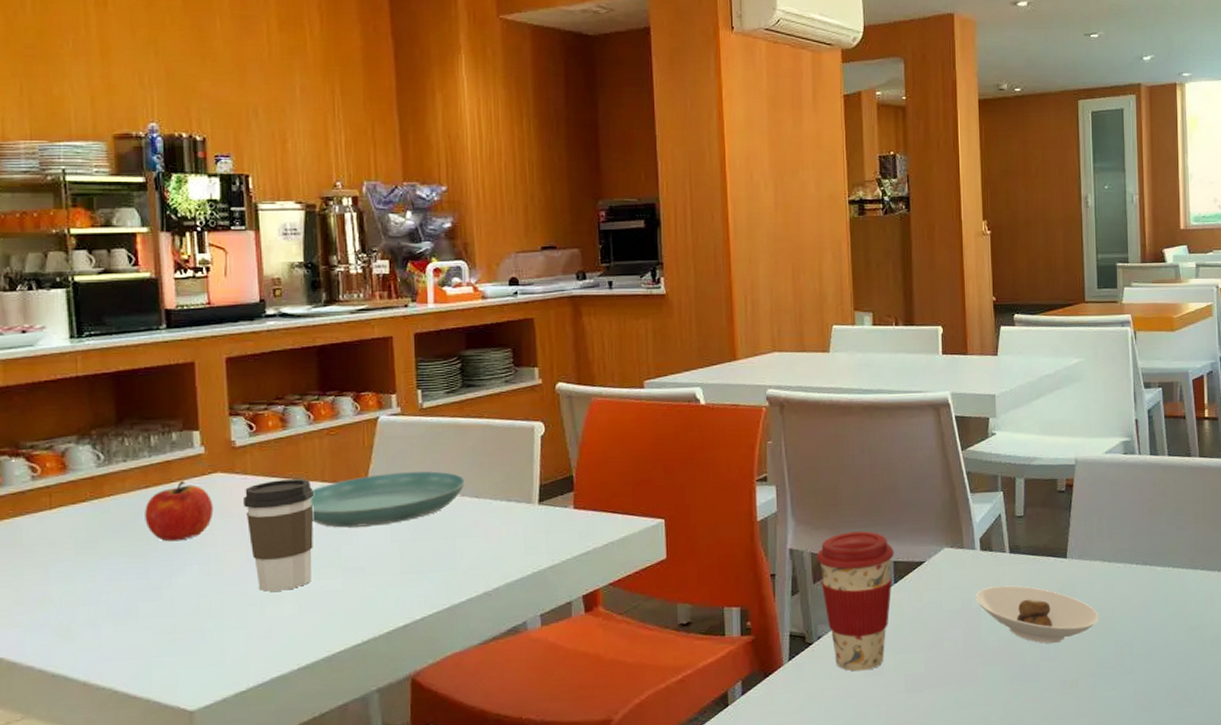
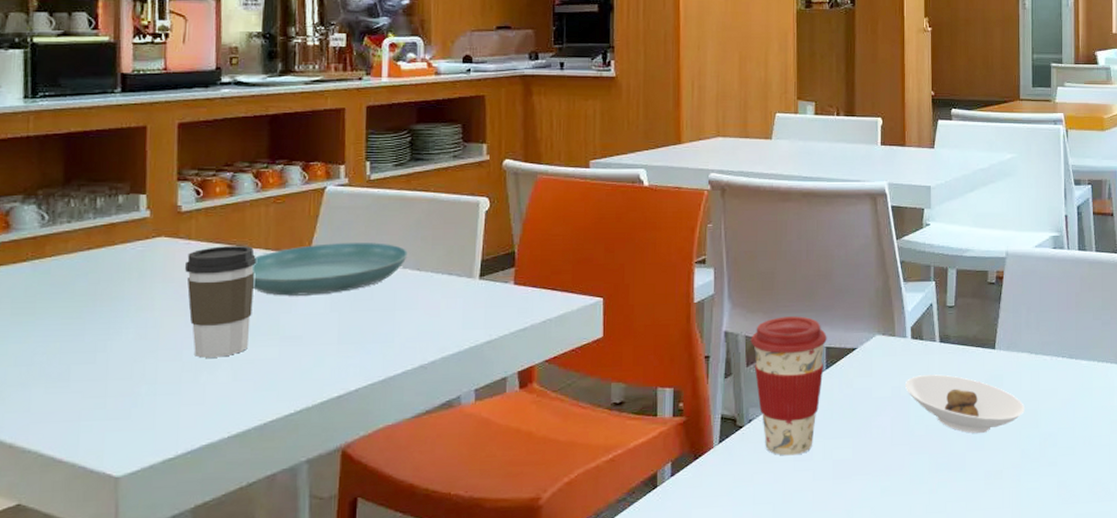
fruit: present [145,481,214,542] -> none [85,244,155,304]

